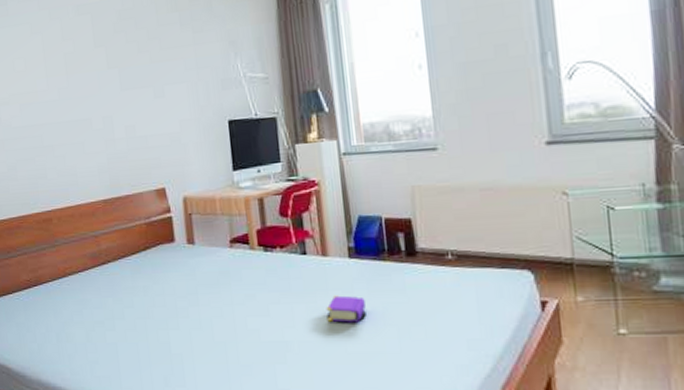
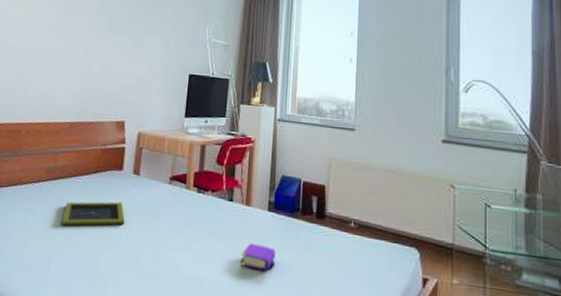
tray: none [119,277,189,312] -> present [61,201,125,226]

